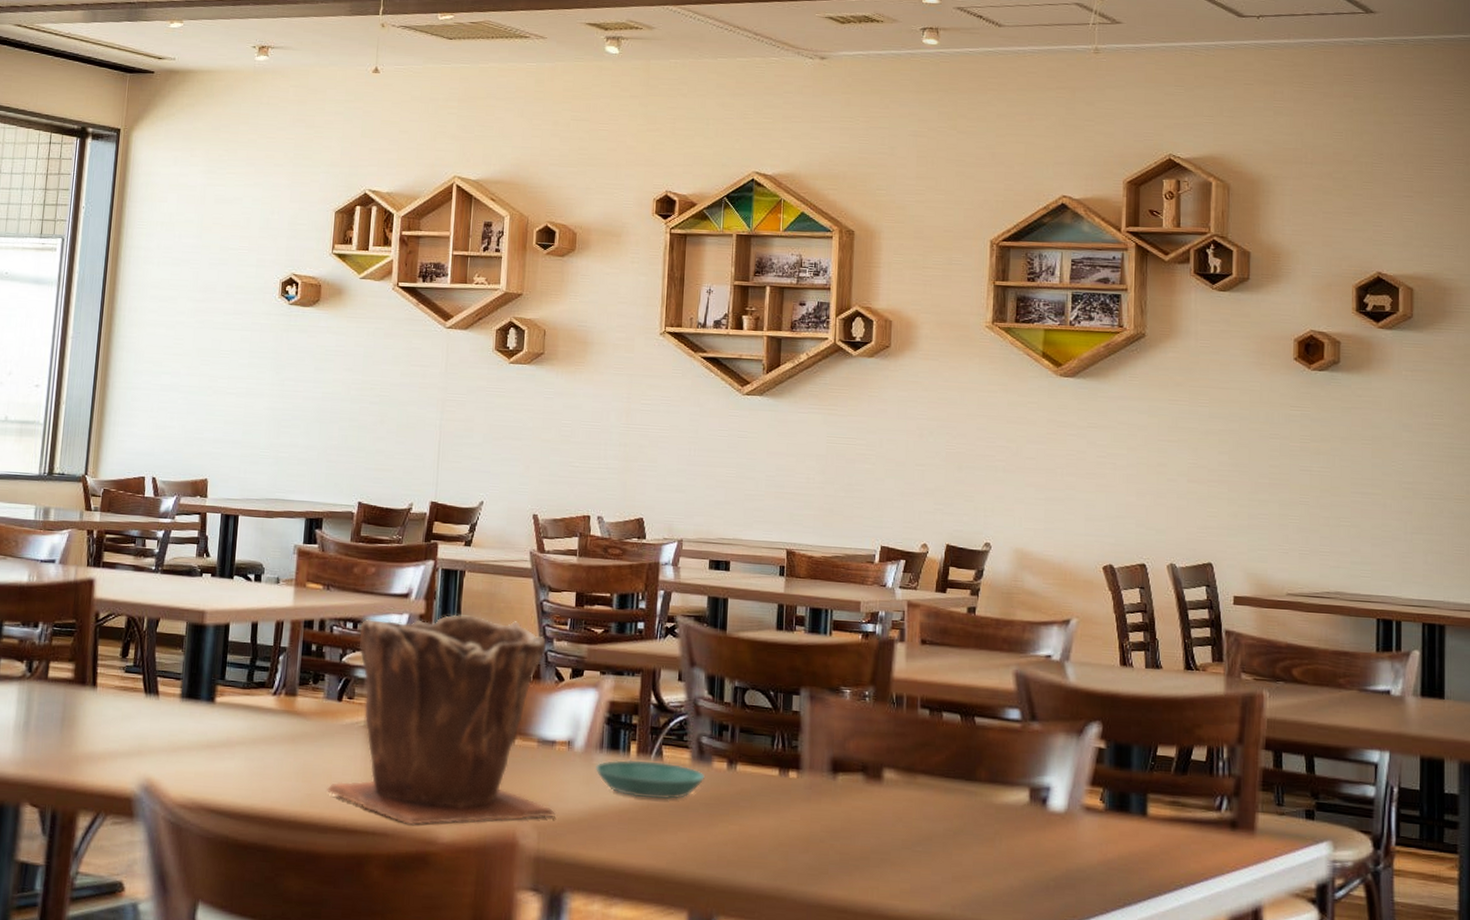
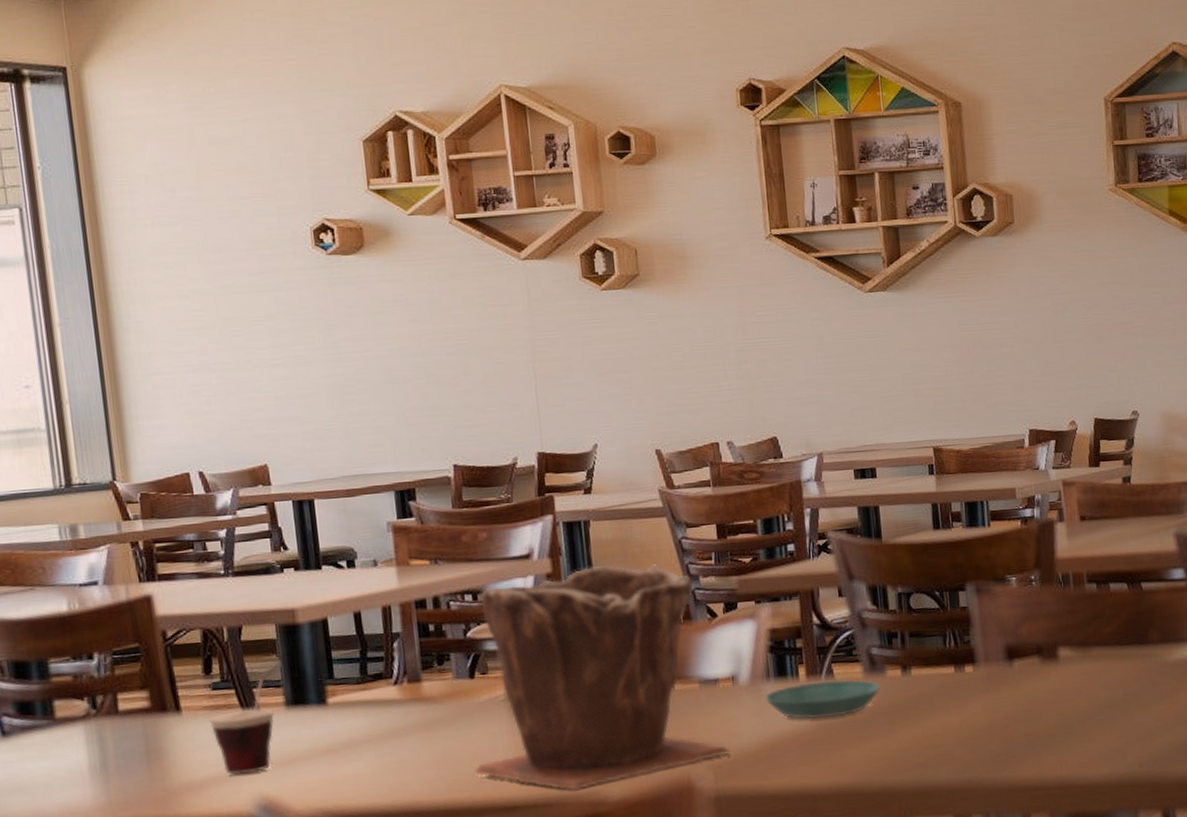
cup: none [117,657,184,754] -> present [209,662,280,775]

